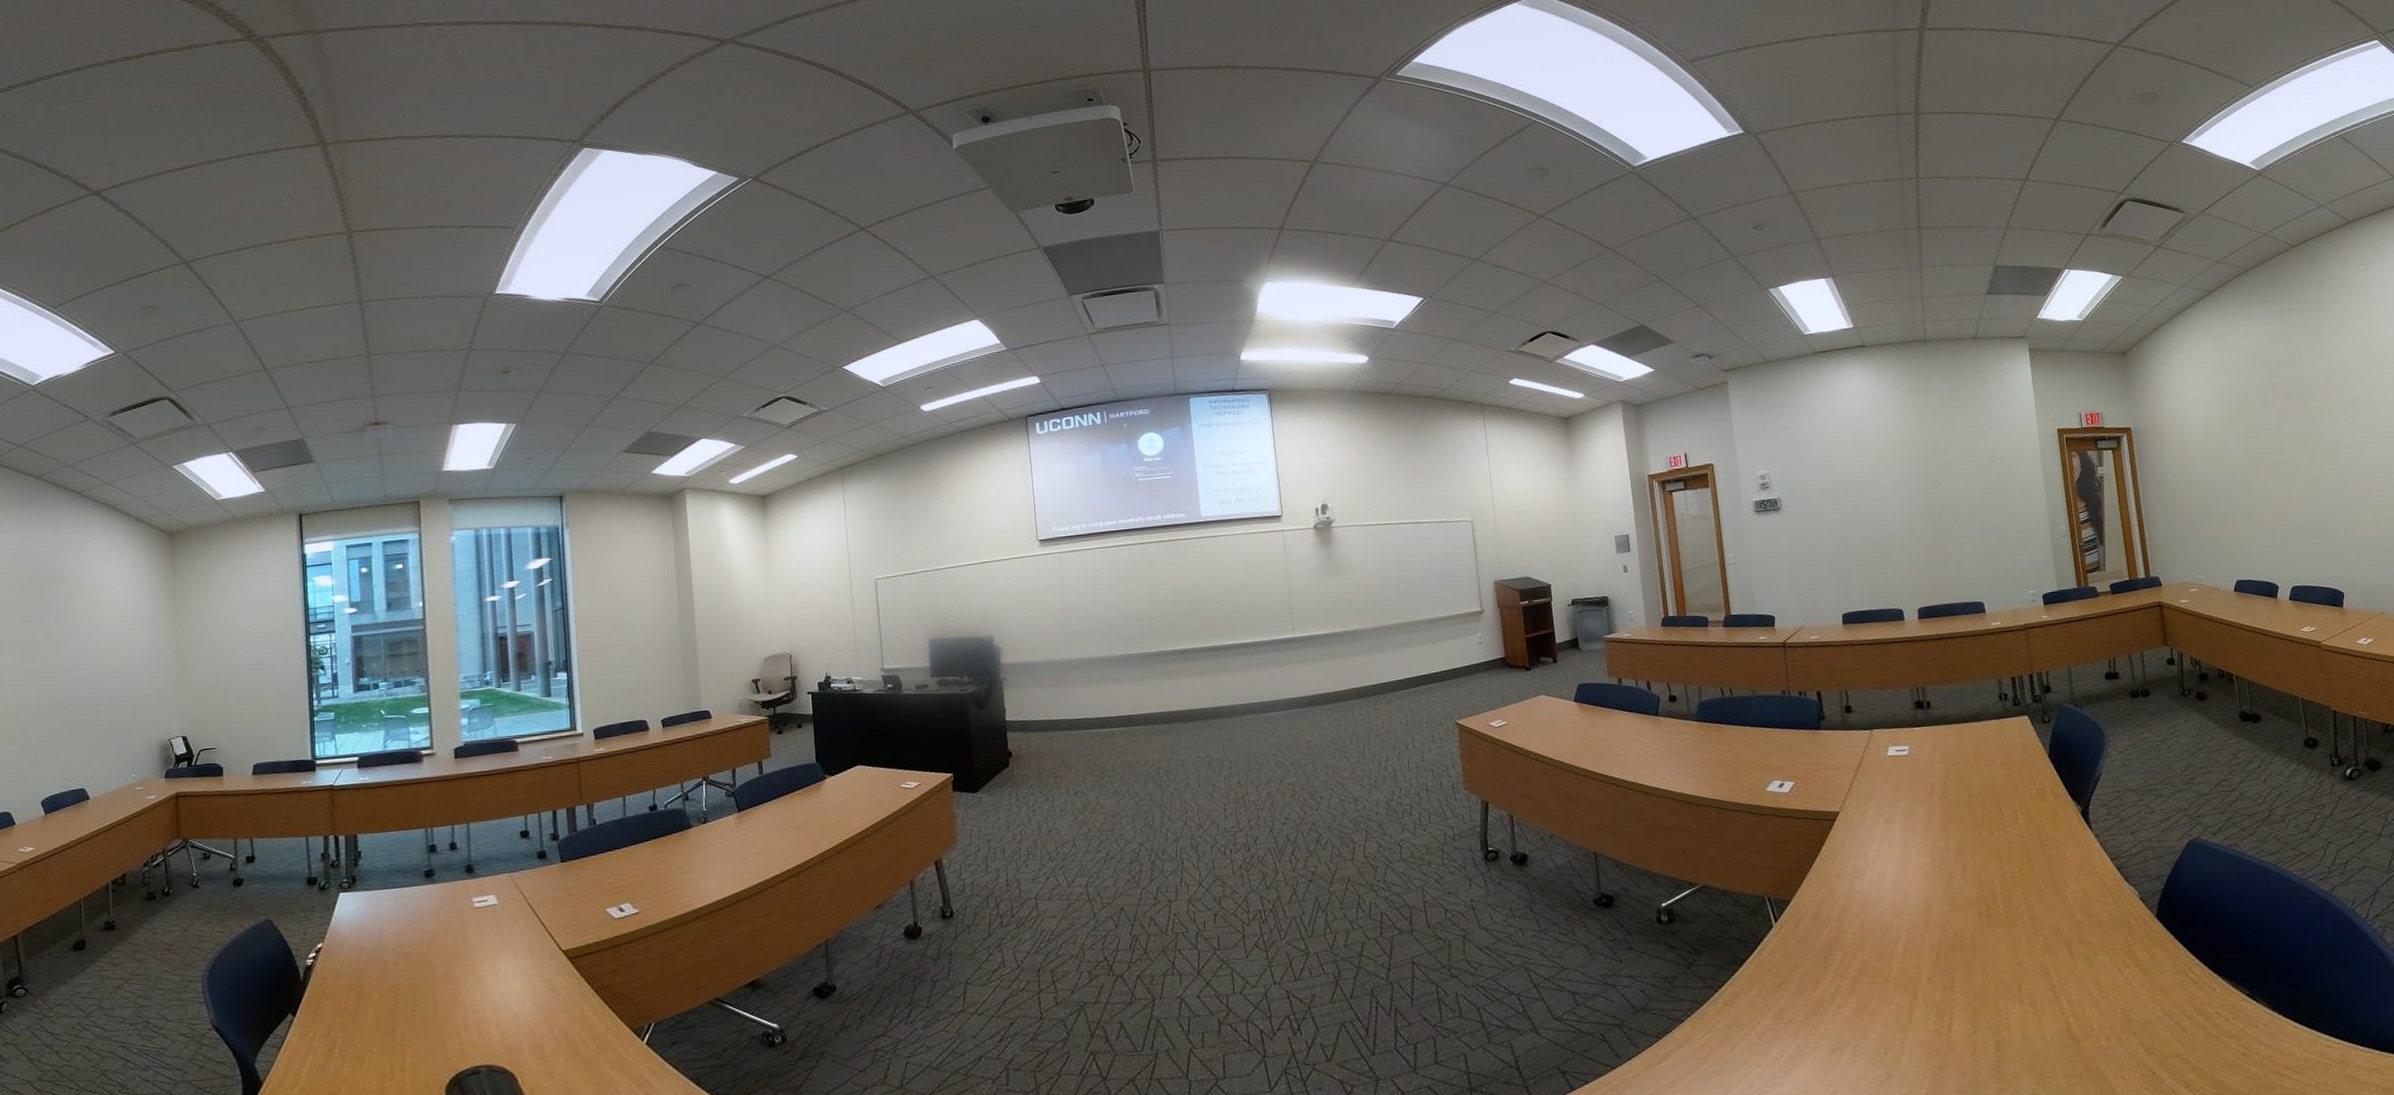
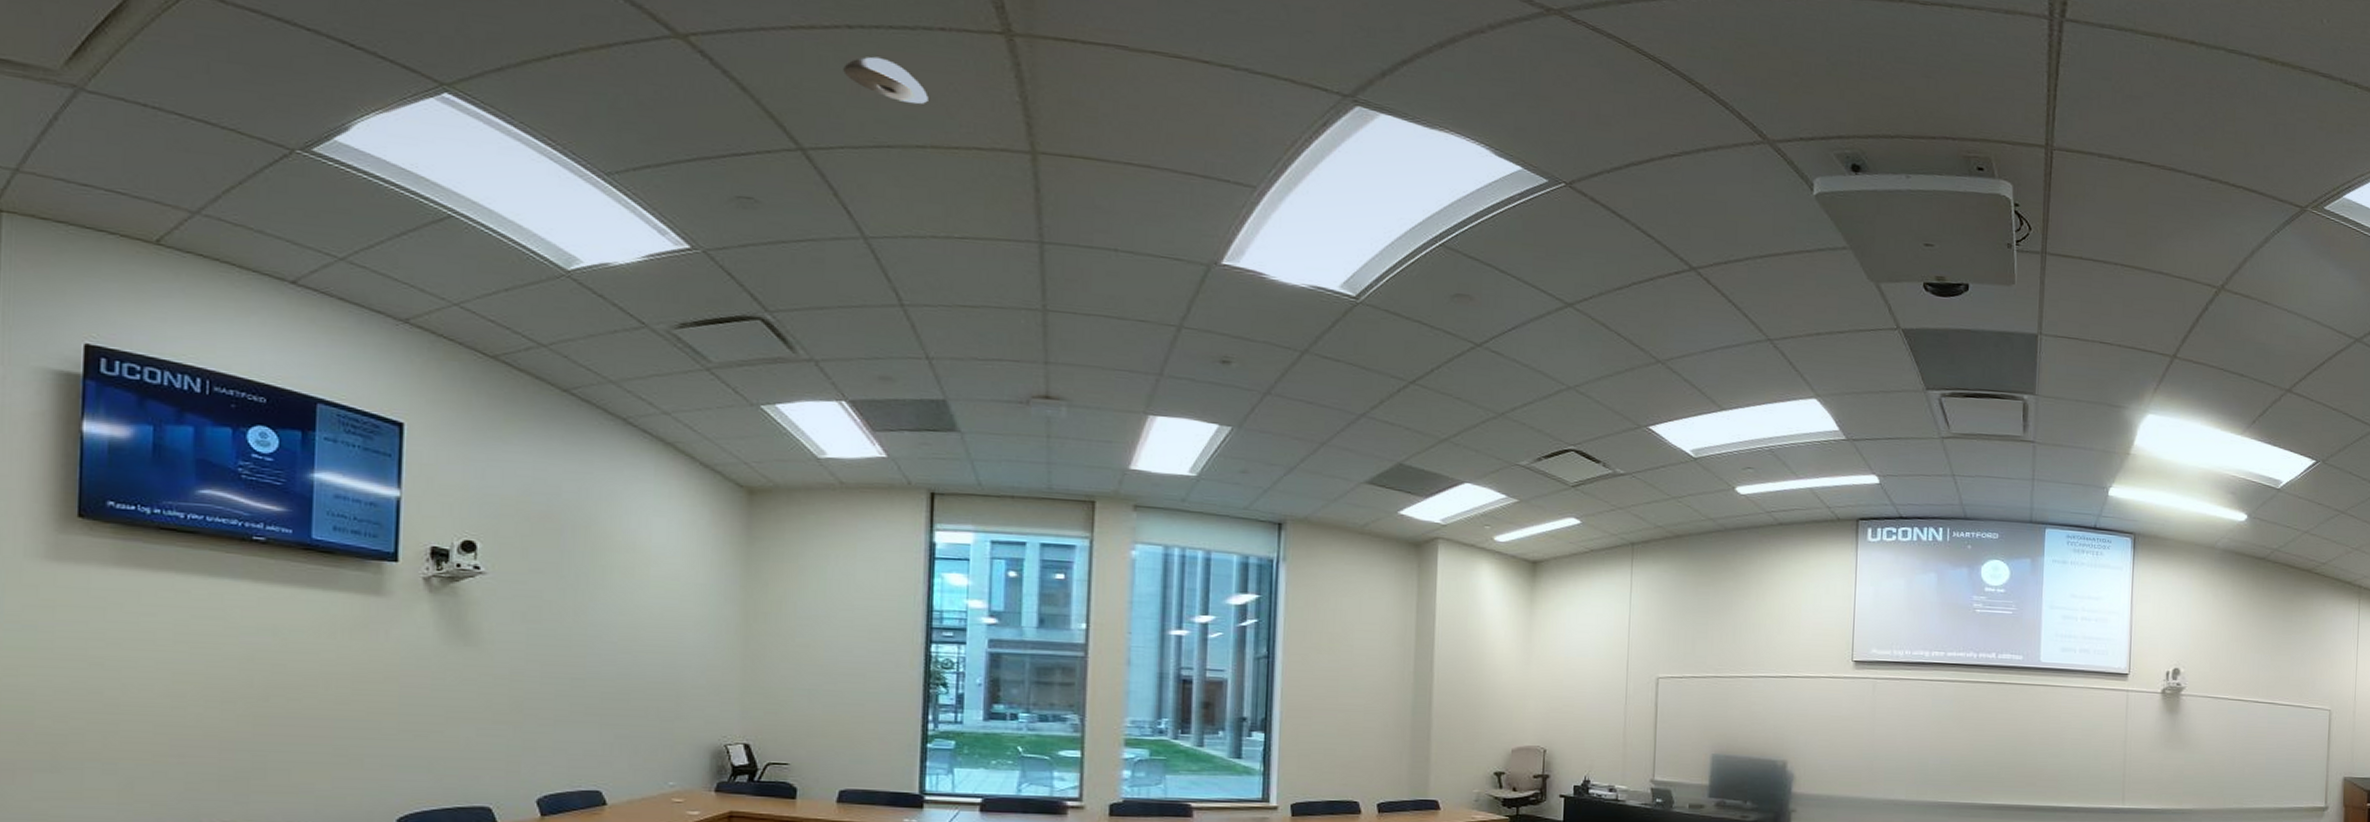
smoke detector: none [209,181,270,212] -> present [843,56,929,104]

